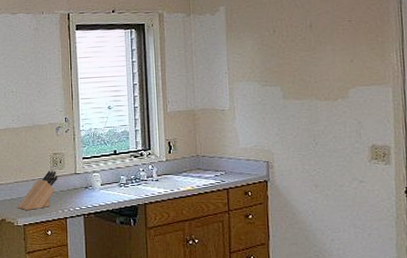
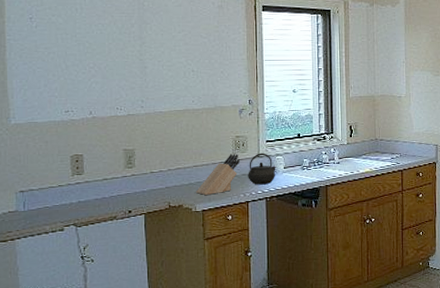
kettle: none [65,169,93,202] -> present [248,153,276,185]

